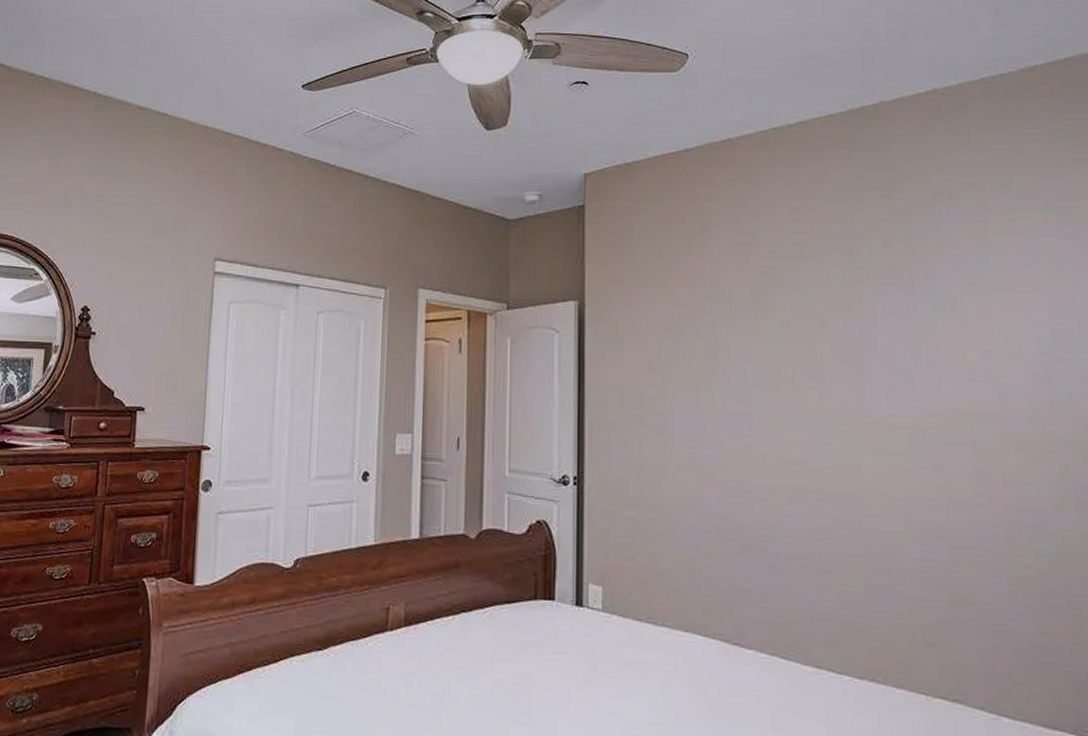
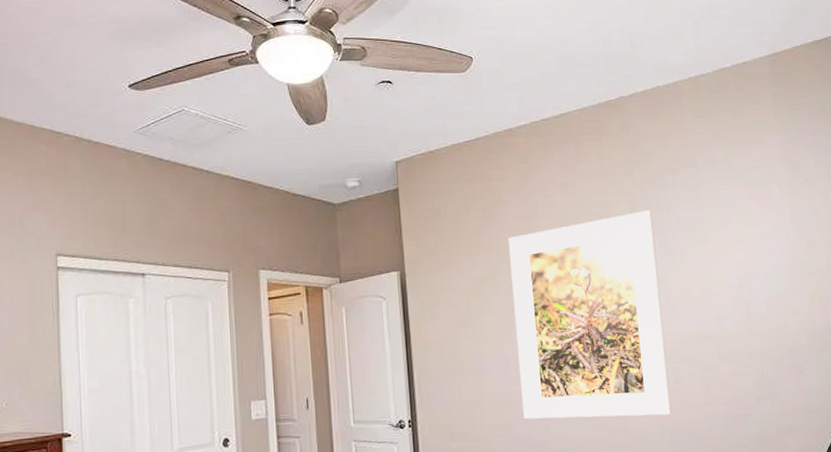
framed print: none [715,246,925,511] -> present [507,210,672,420]

